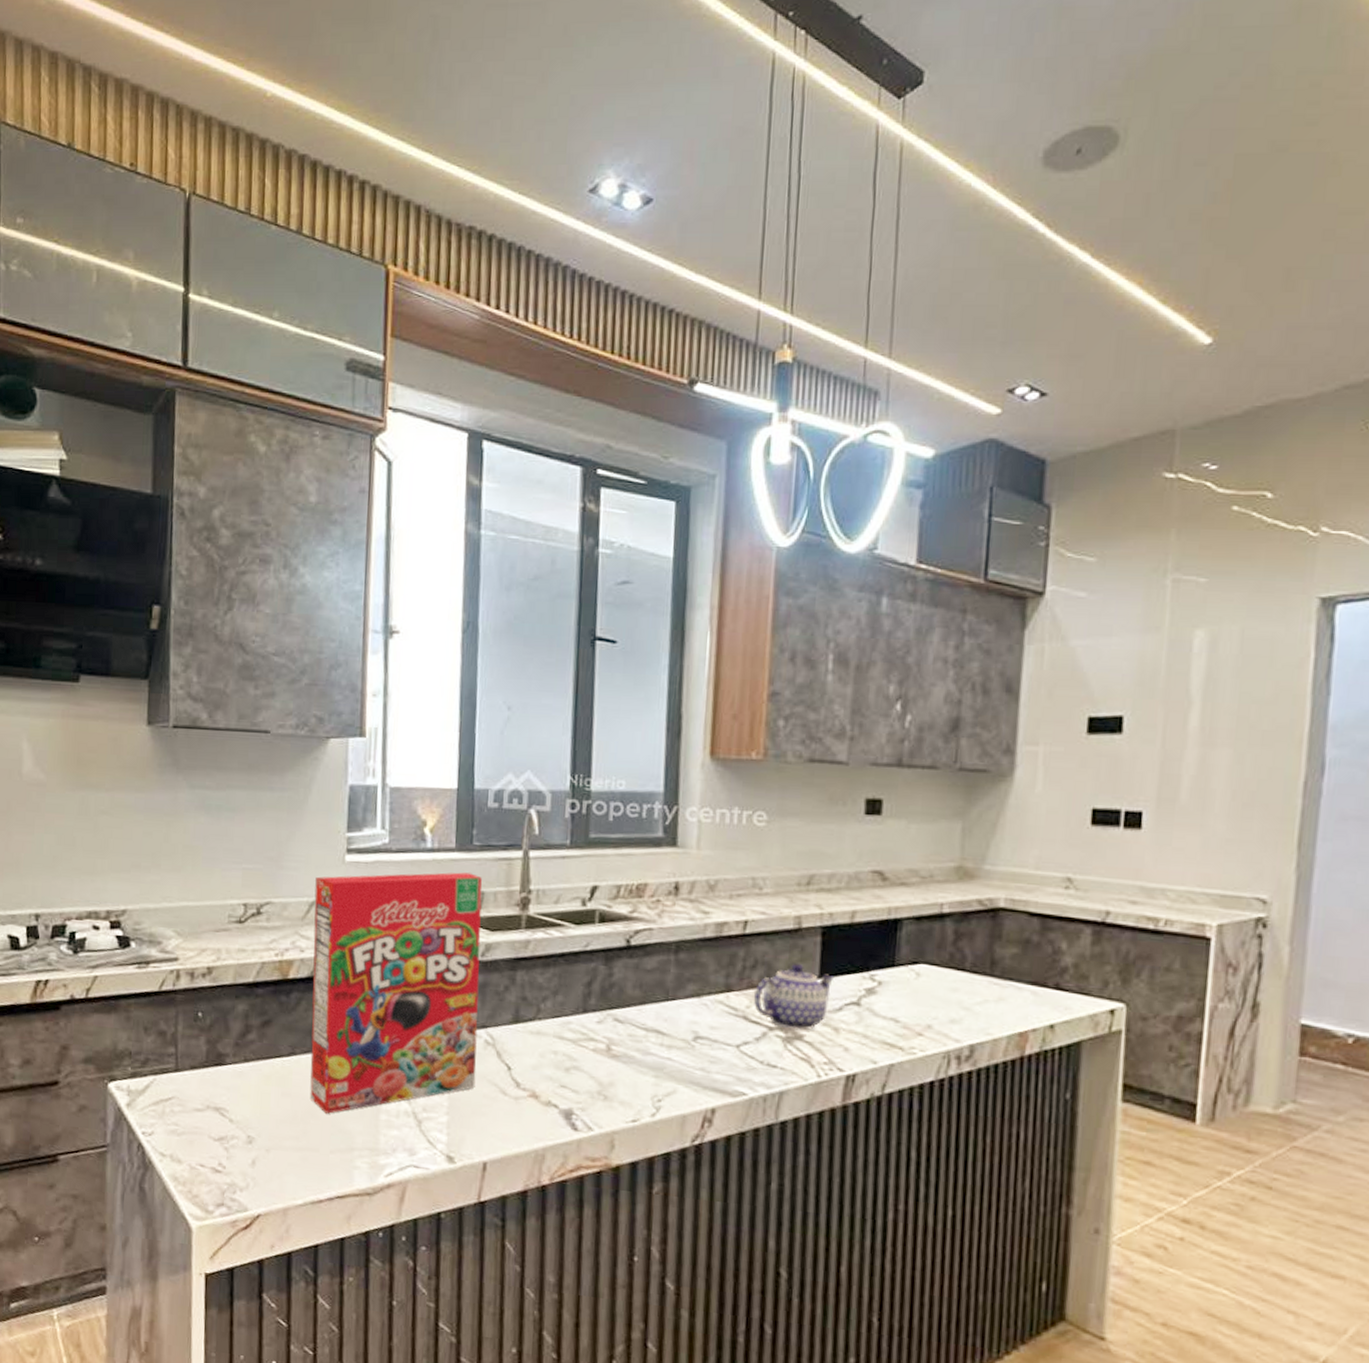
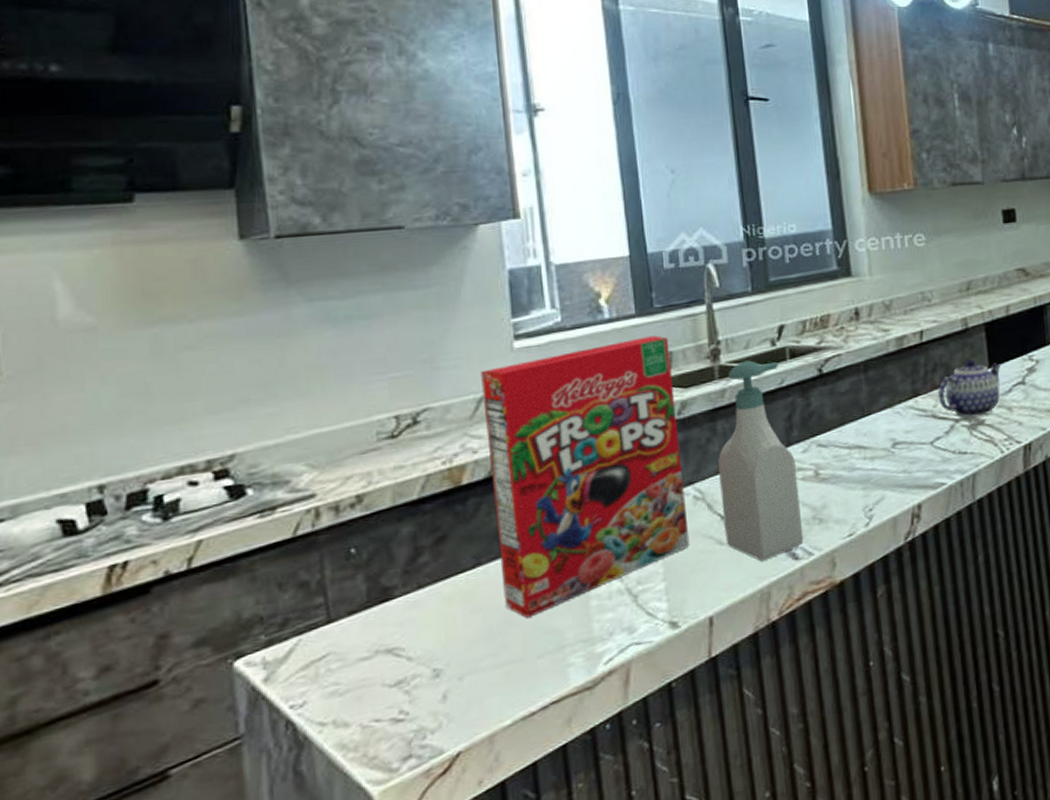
soap bottle: none [509,915,589,1123] -> present [717,360,804,561]

